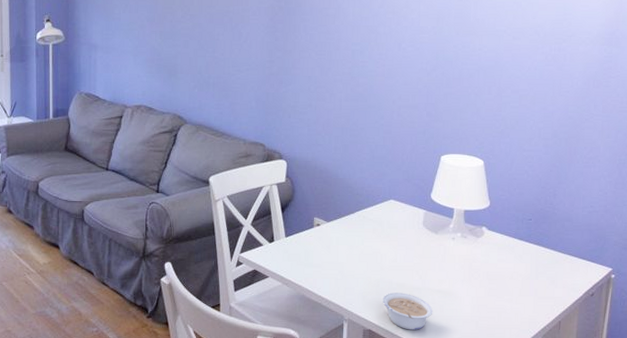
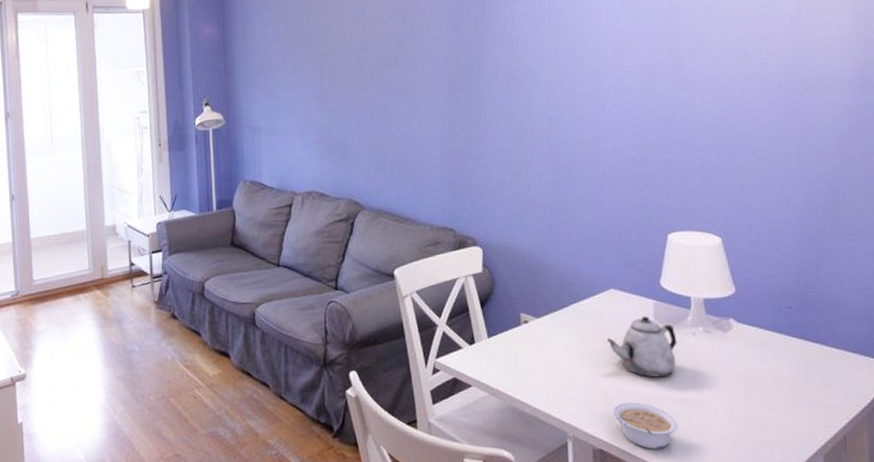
teapot: none [383,223,439,273] -> present [606,316,677,378]

